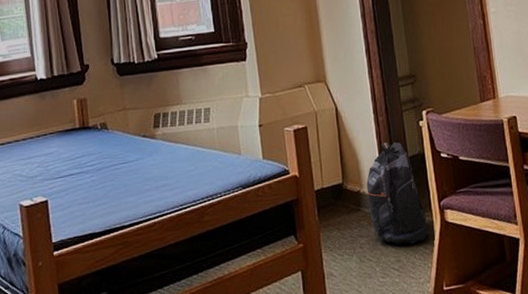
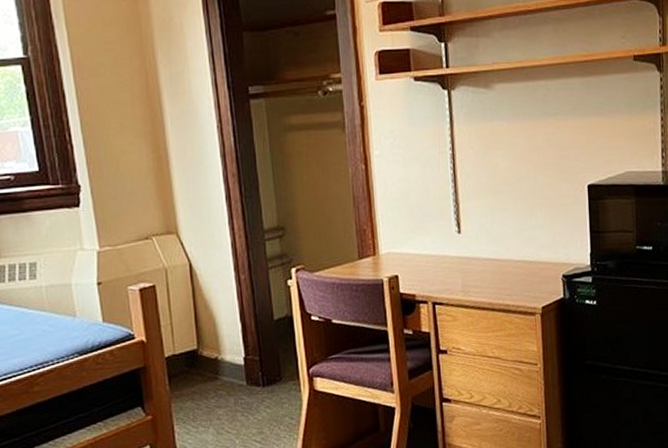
backpack: present [366,142,429,245] -> none [225,304,295,416]

